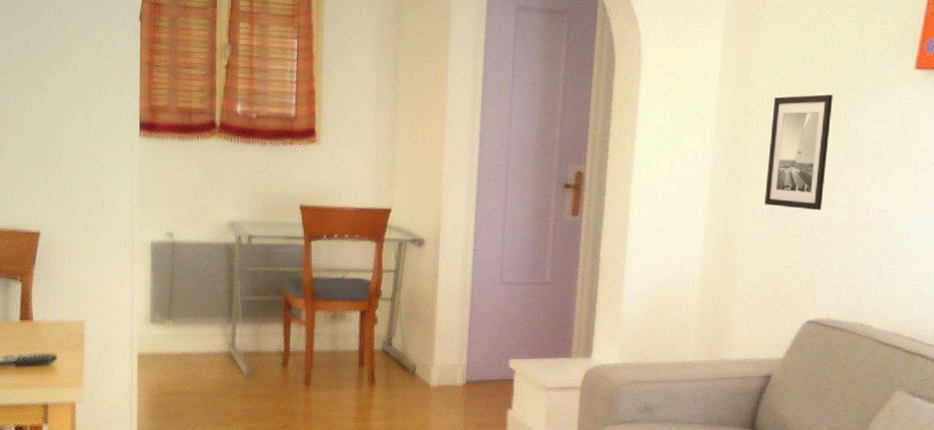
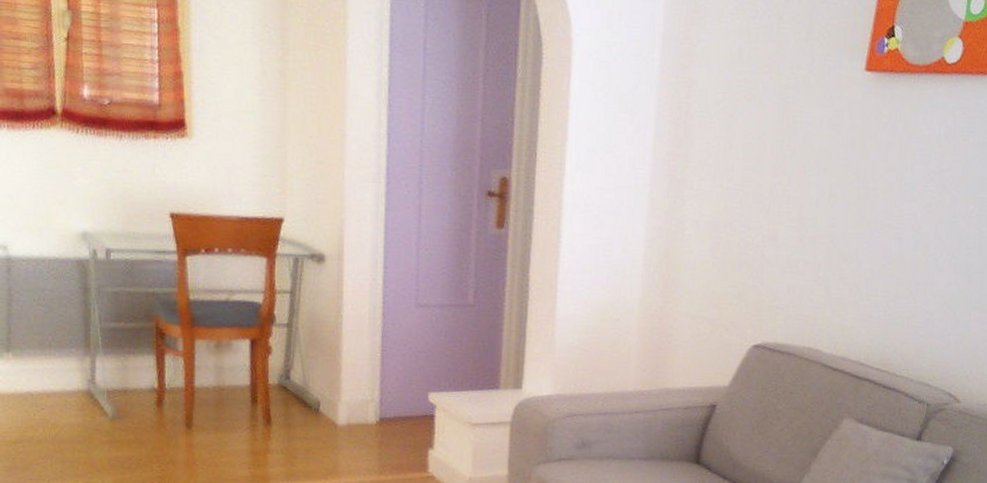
wall art: present [764,94,833,211] -> none [708,96,781,225]

